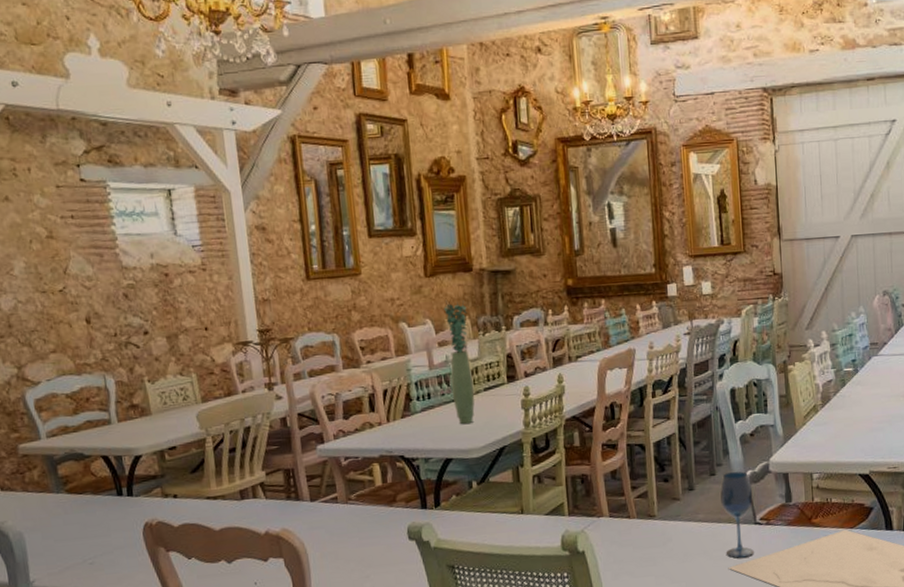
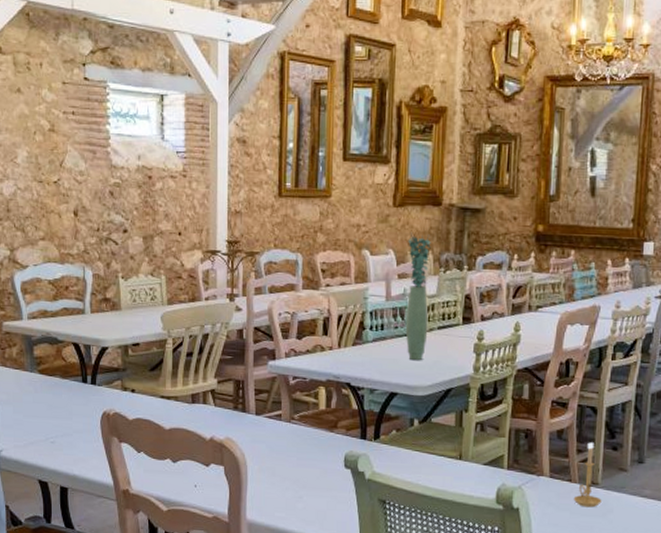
candle holder: none [634,477,661,540] -> present [573,442,602,508]

